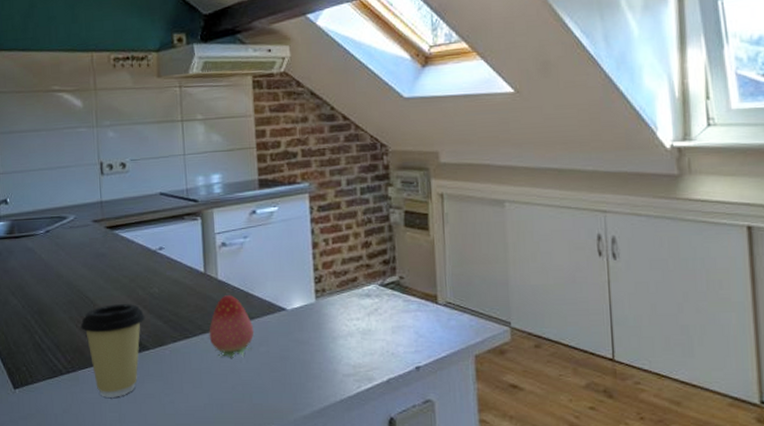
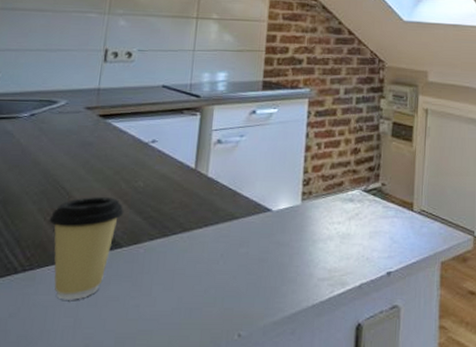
fruit: present [209,295,254,357] -> none [189,193,237,258]

